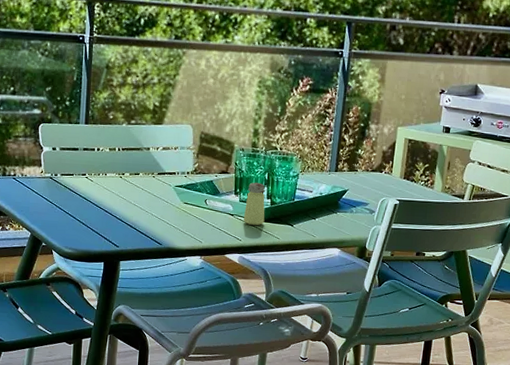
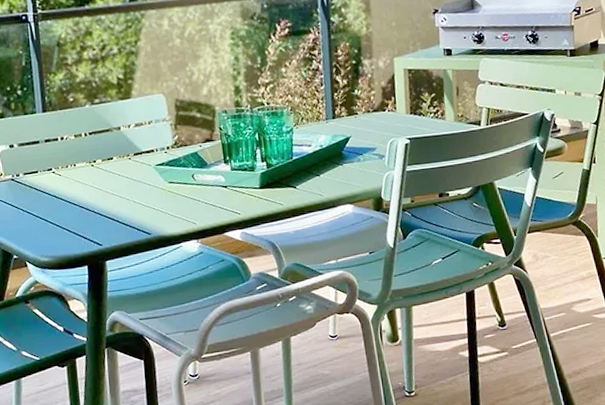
saltshaker: present [243,182,265,226] -> none [238,145,263,195]

